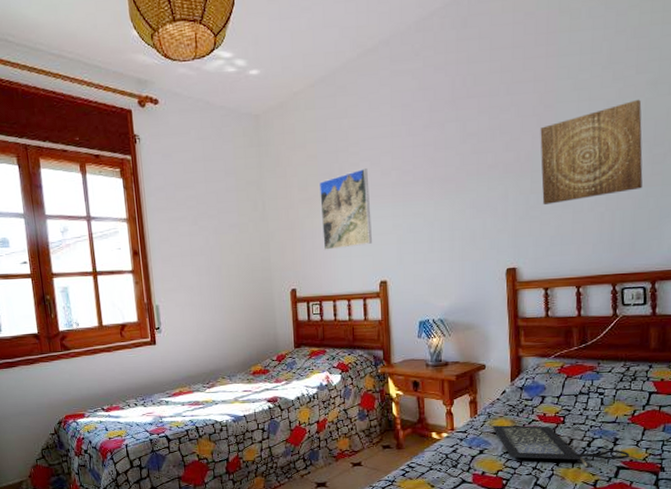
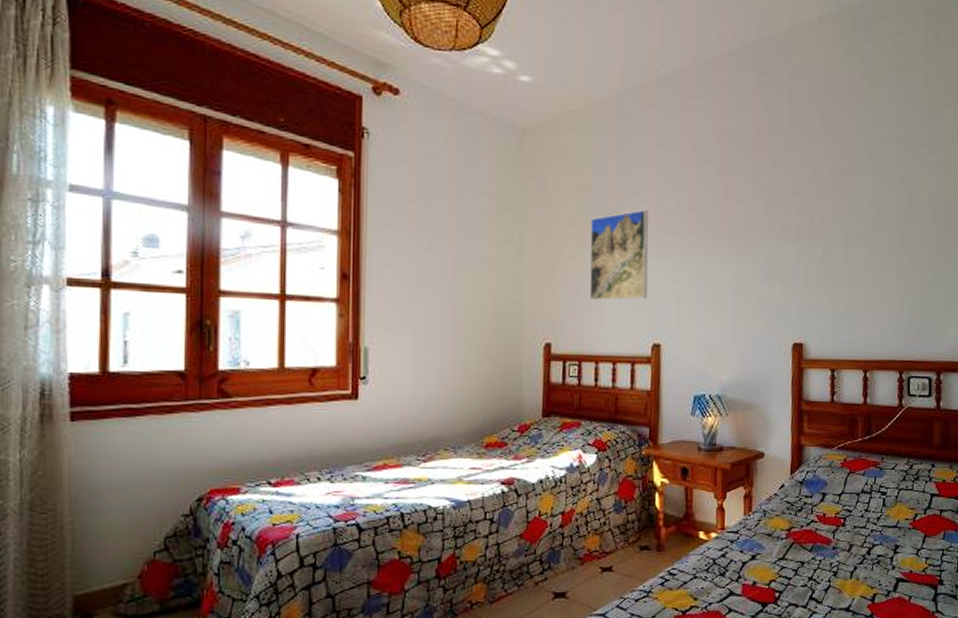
clutch bag: present [492,425,629,467] -> none [767,526,909,578]
wall art: present [540,99,643,204] -> none [833,179,934,277]

